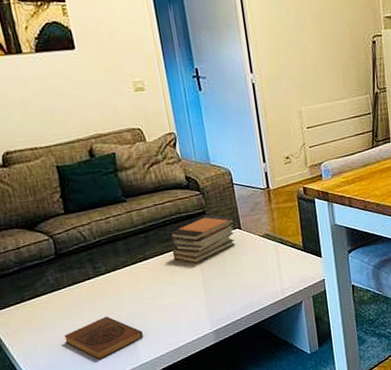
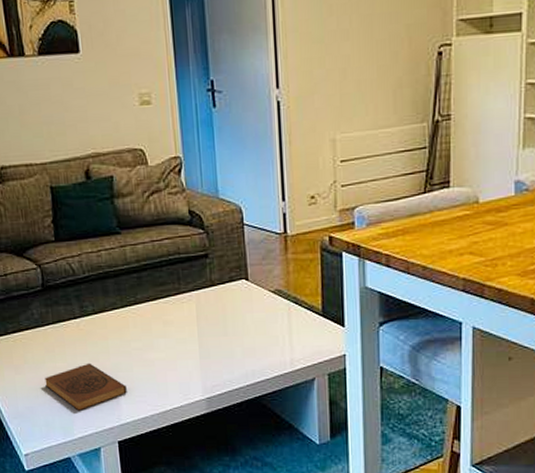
book stack: present [169,215,236,264] -> none [165,259,242,315]

